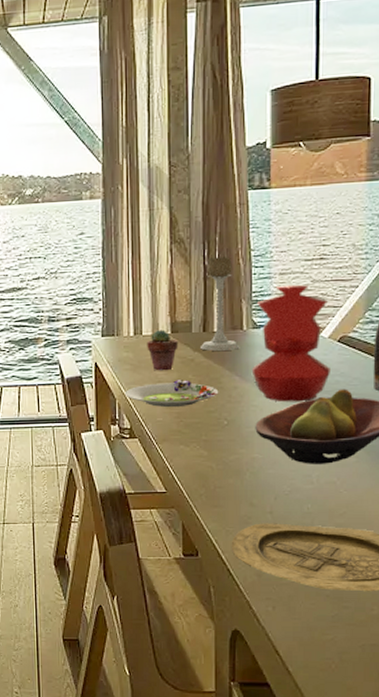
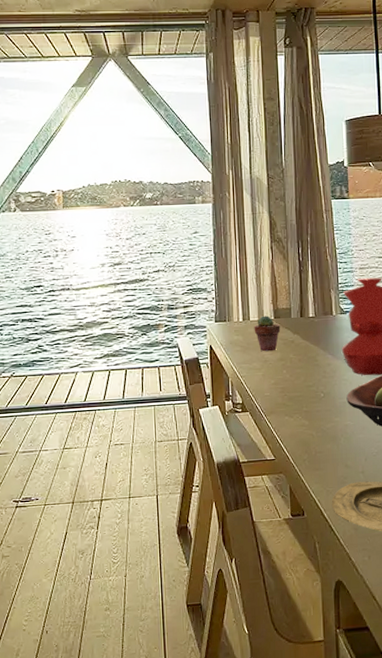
salad plate: present [125,380,219,408] -> none [237,359,316,384]
candle holder: present [201,256,240,351] -> none [299,254,331,334]

